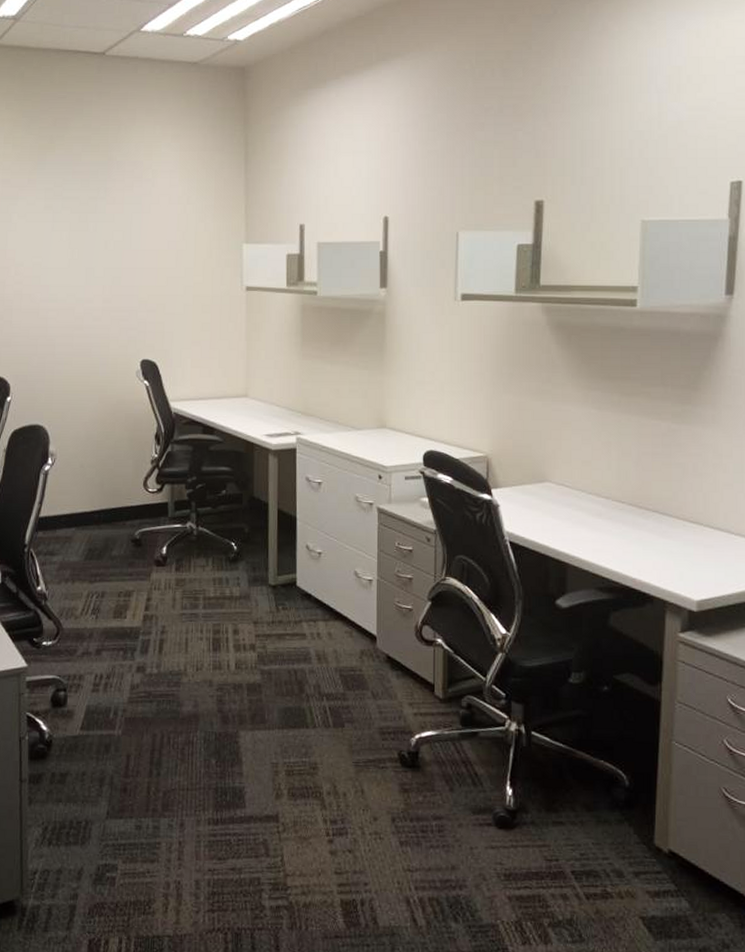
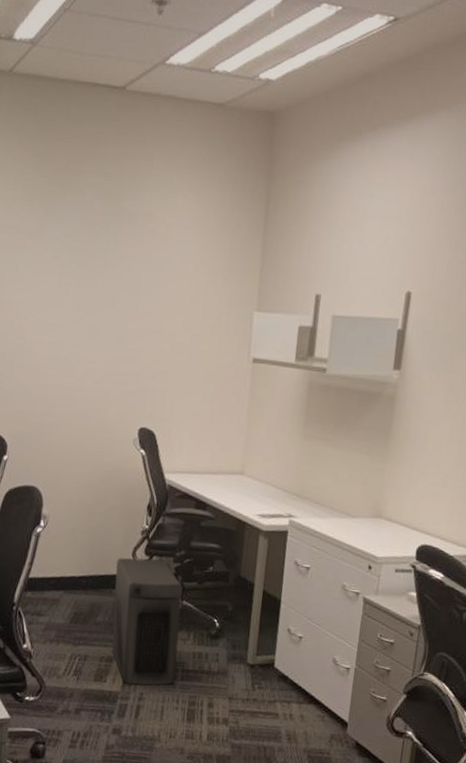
computer tower: none [127,486,198,618] -> present [111,558,182,686]

